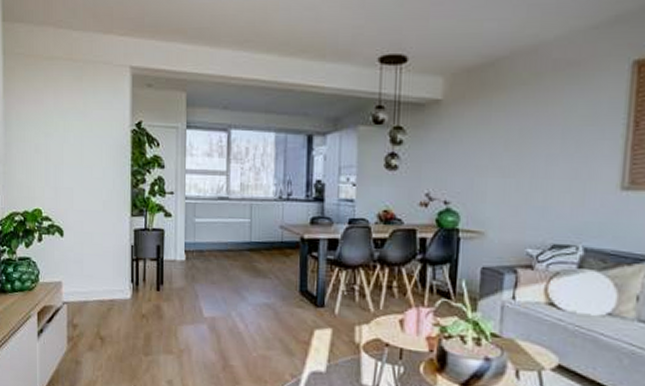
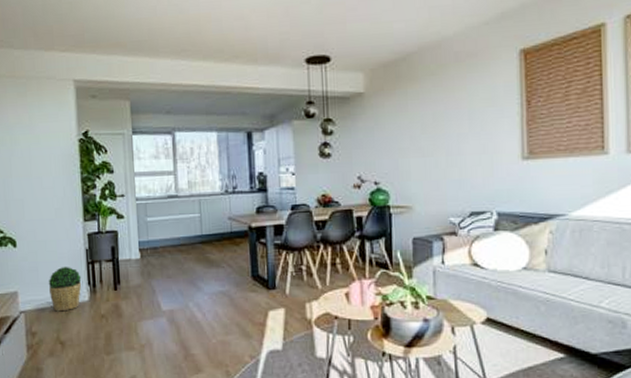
potted plant: none [92,261,125,307] -> present [48,267,82,312]

